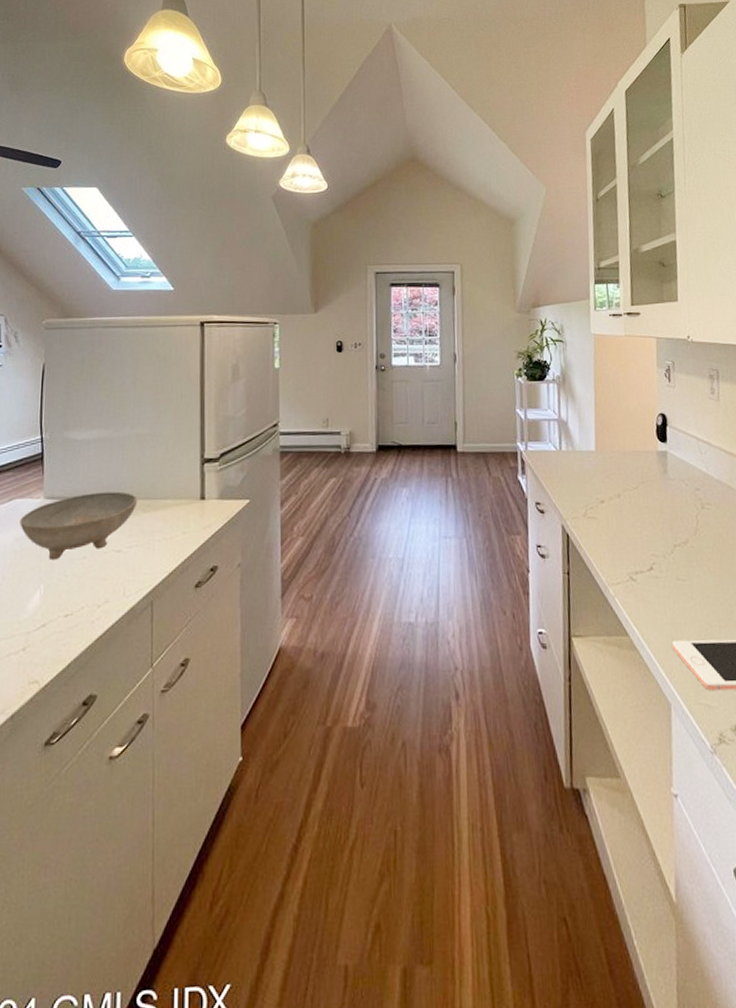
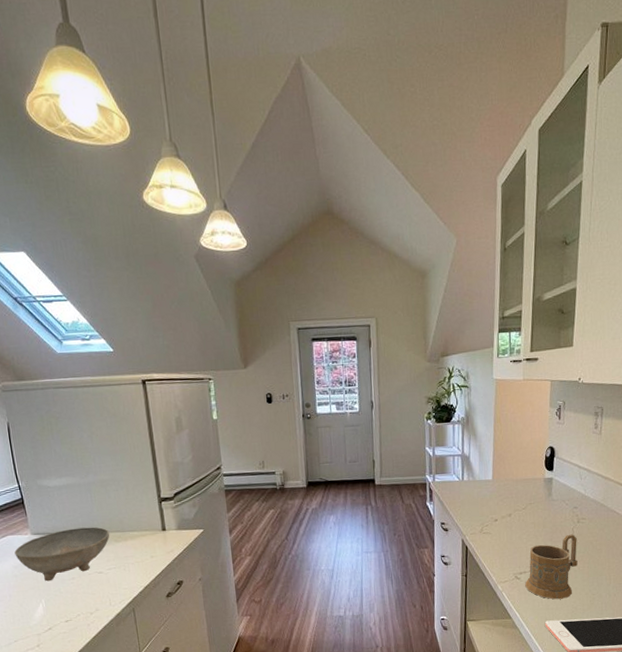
mug: none [642,523,707,611] -> present [525,534,578,600]

